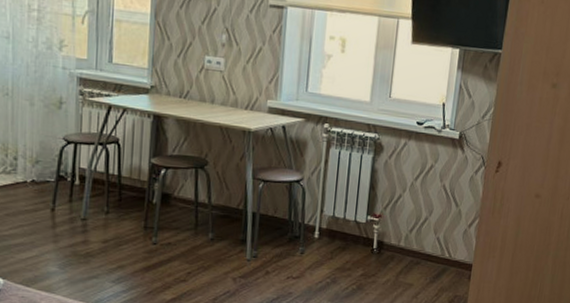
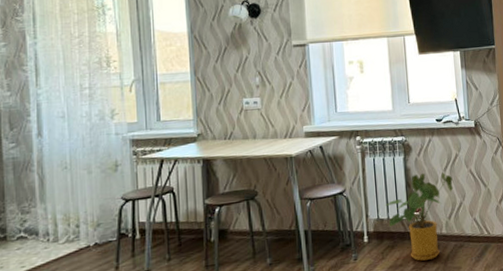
house plant: none [343,177,423,270] -> present [385,172,453,261]

